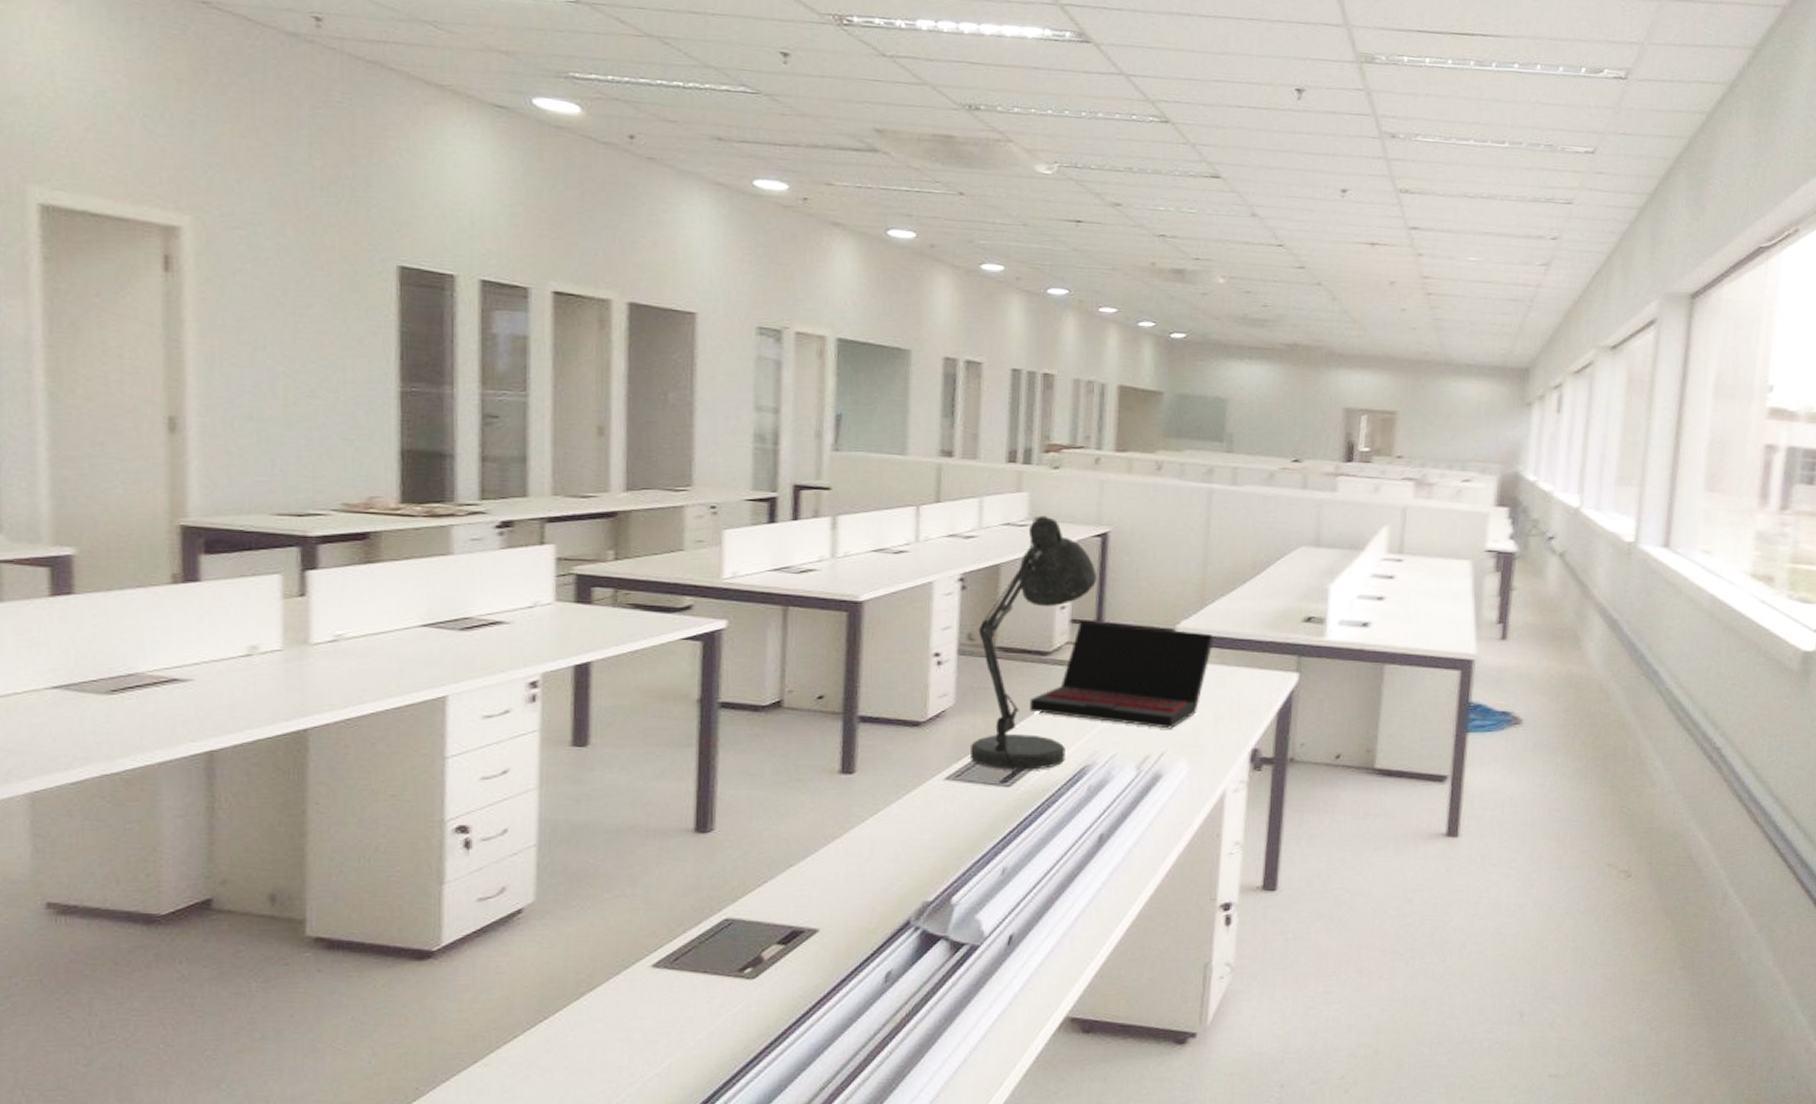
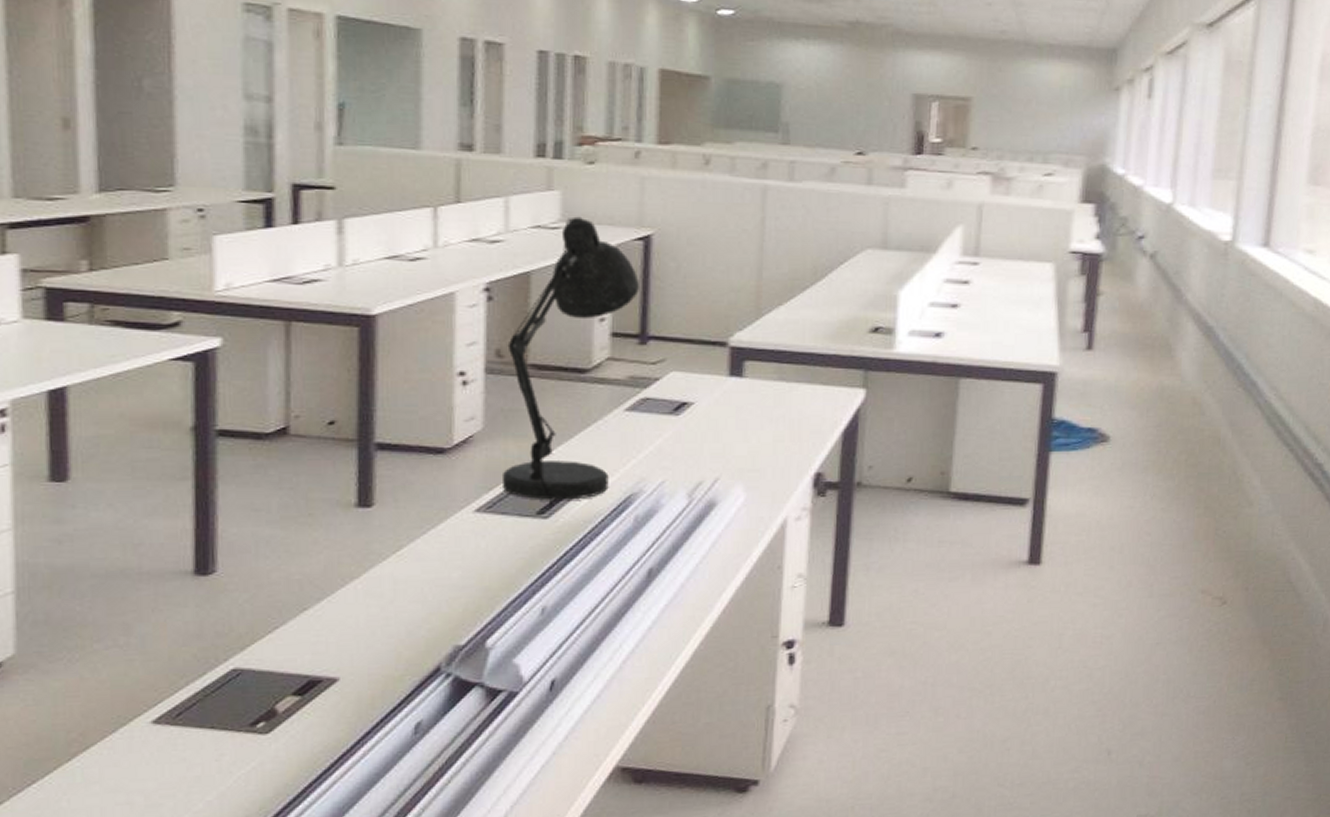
laptop: present [1030,621,1214,729] -> none [568,334,771,453]

